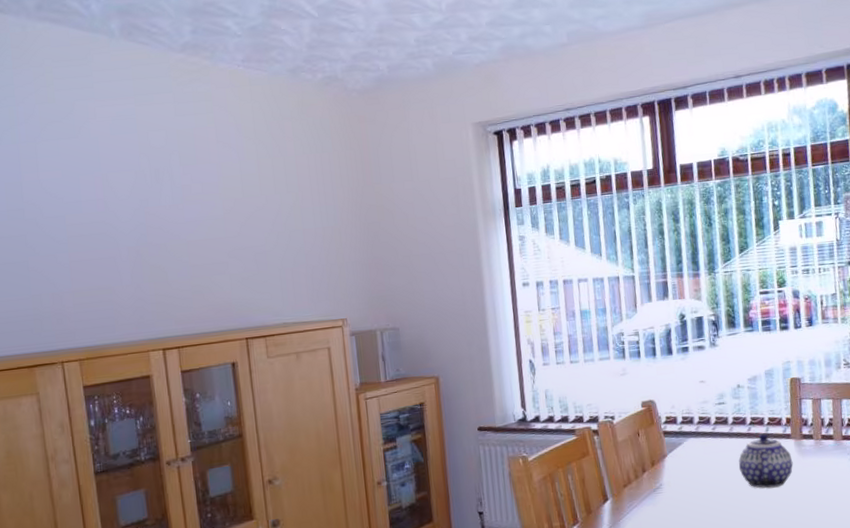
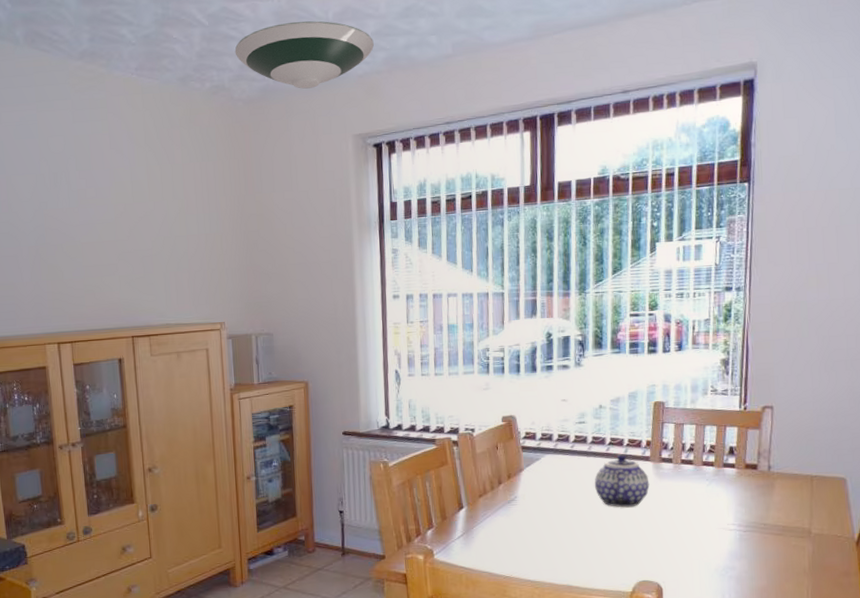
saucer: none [346,11,489,79] -> present [234,21,374,89]

